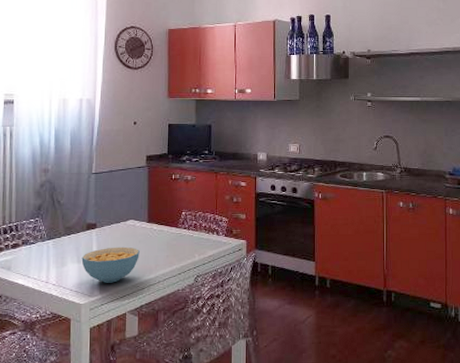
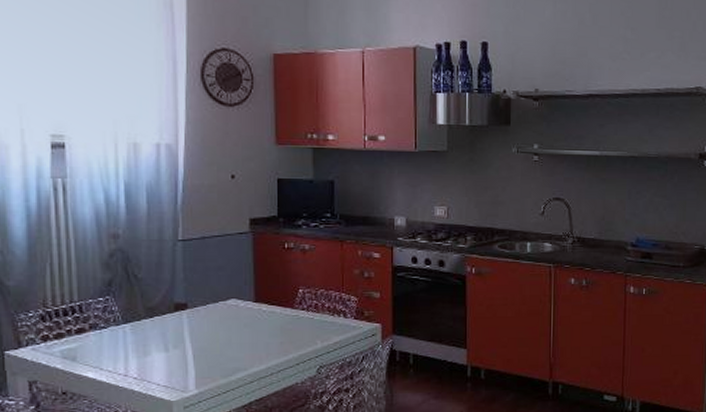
cereal bowl: present [81,246,140,283] -> none [169,331,245,376]

